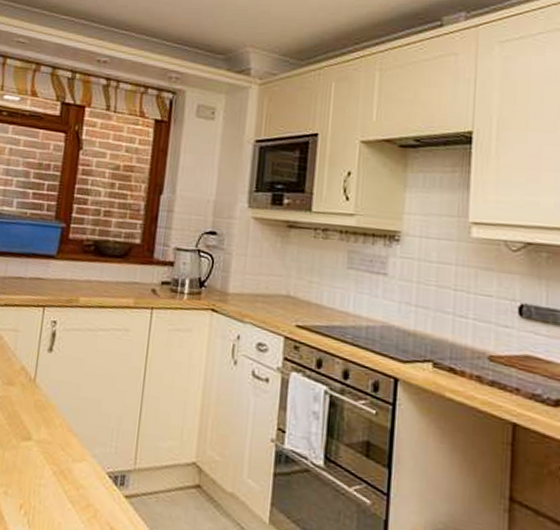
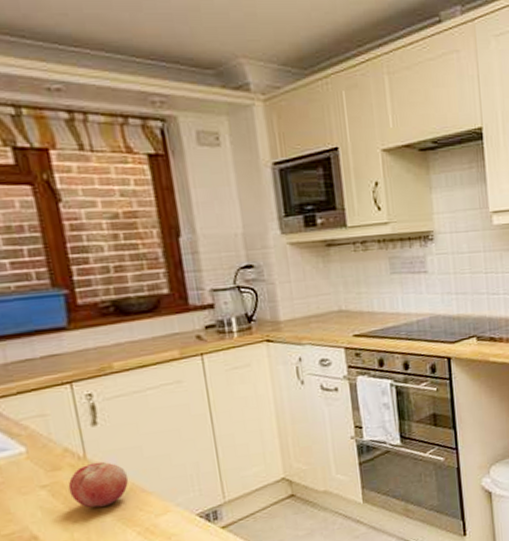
fruit: none [13,387,62,435] -> present [68,461,129,508]

